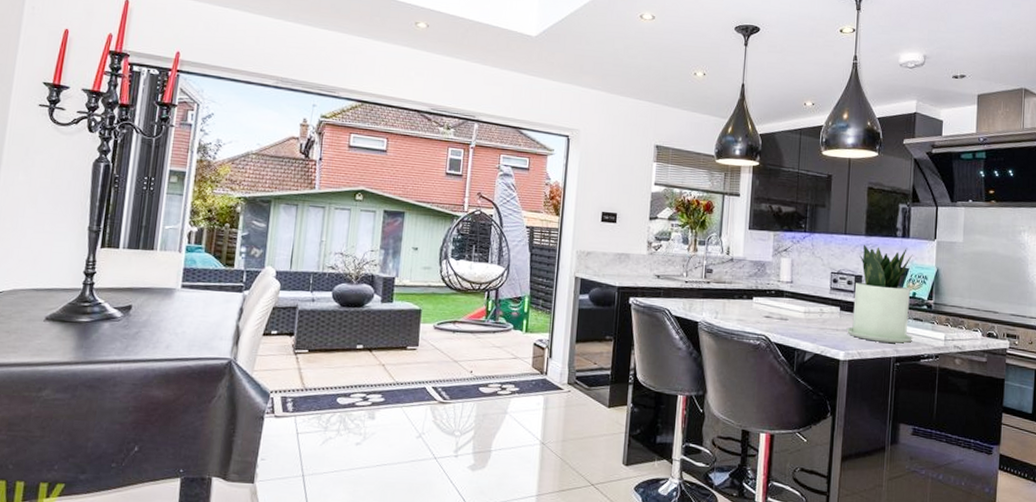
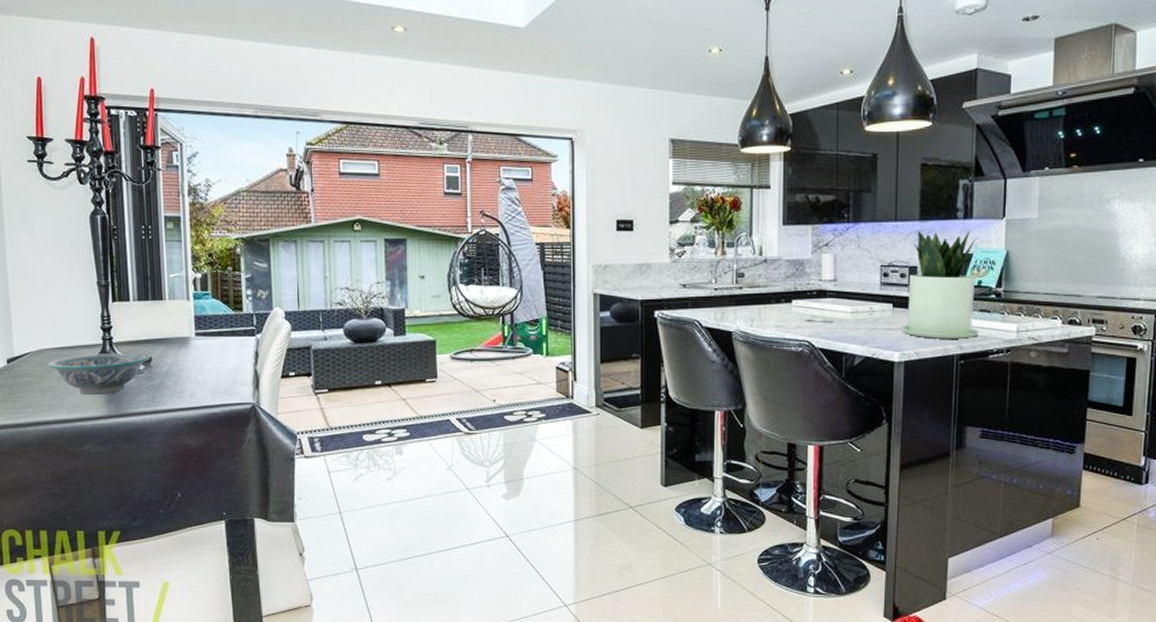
bowl: none [19,298,131,340] -> present [48,352,151,395]

